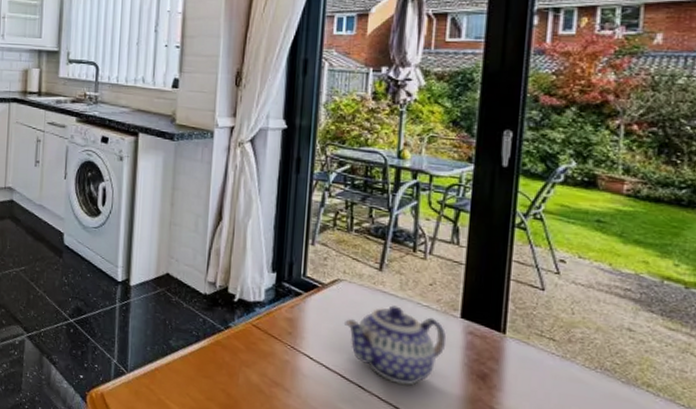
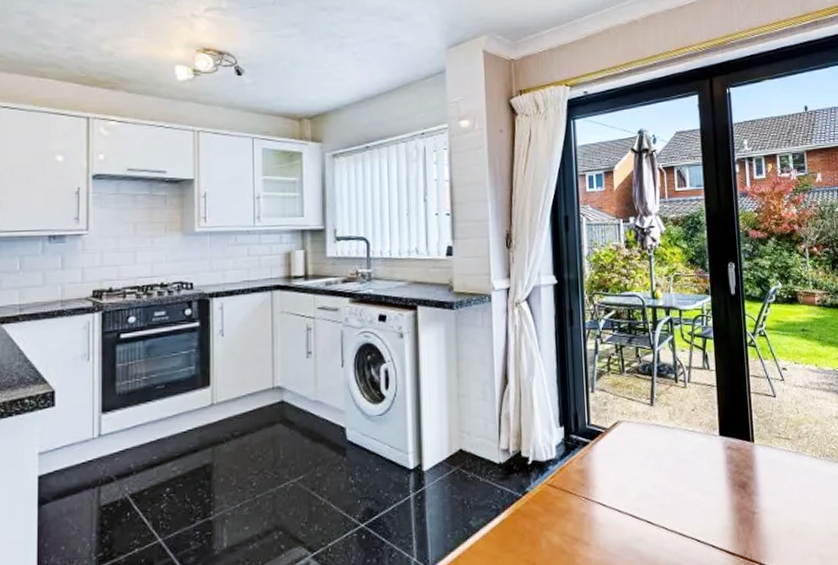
teapot: present [345,305,447,385] -> none [628,436,712,511]

